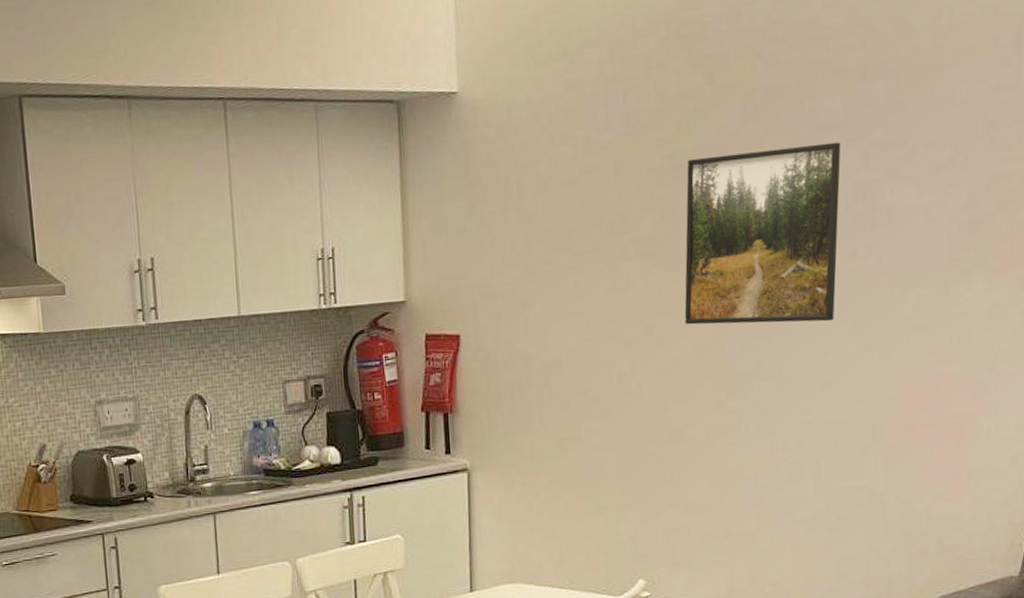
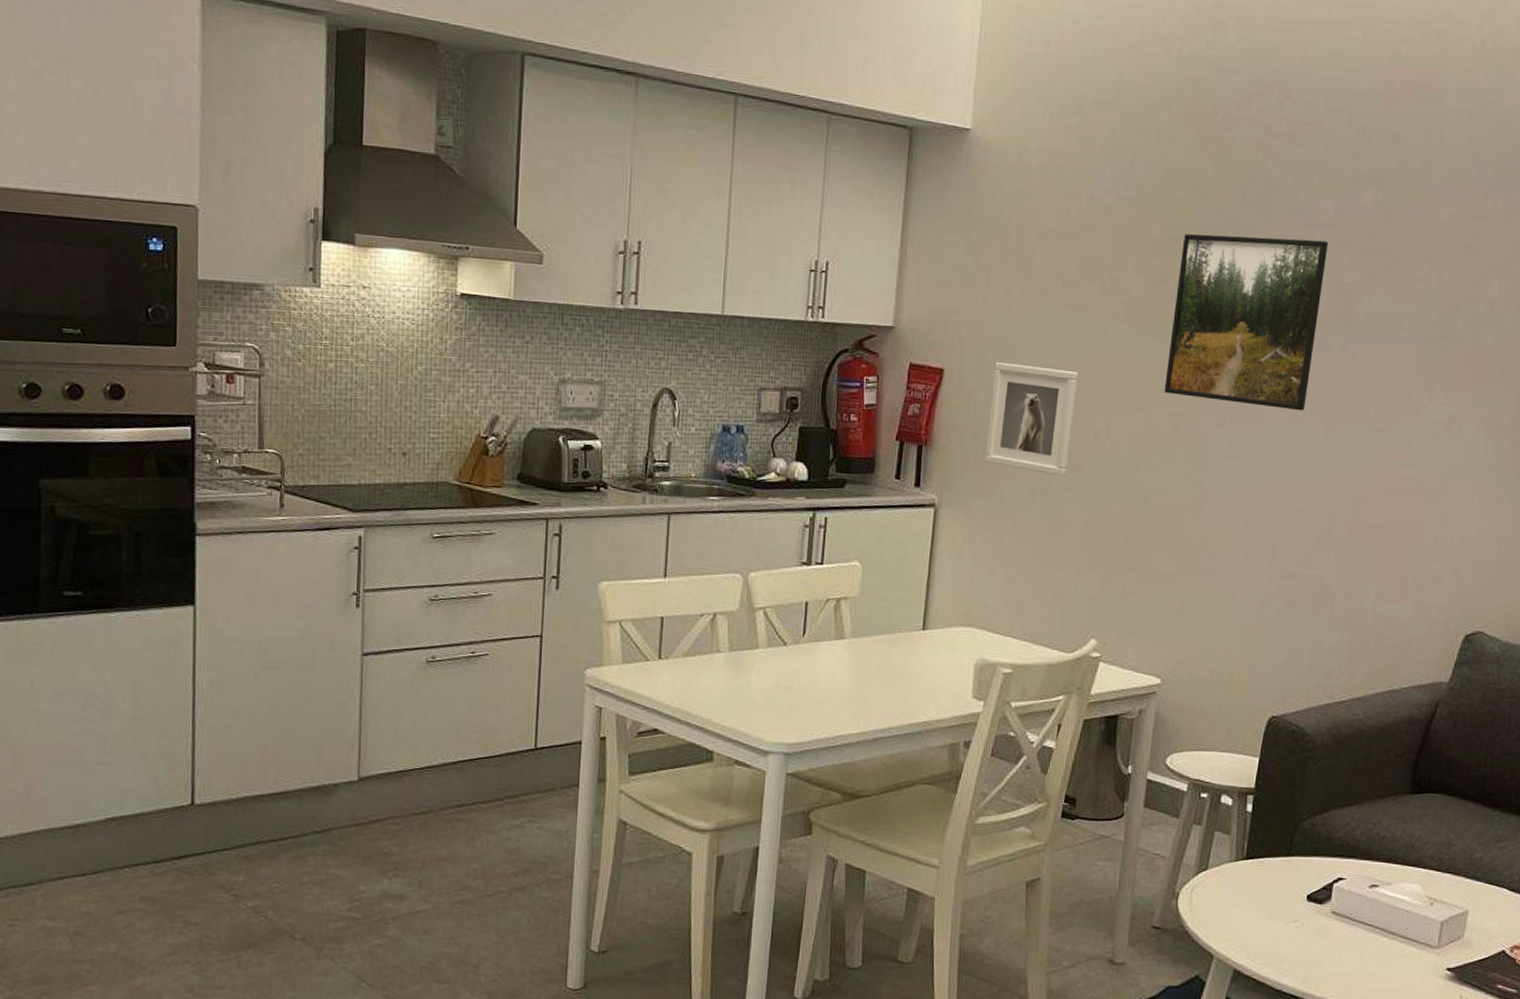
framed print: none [509,317,596,423] -> present [985,362,1078,476]

